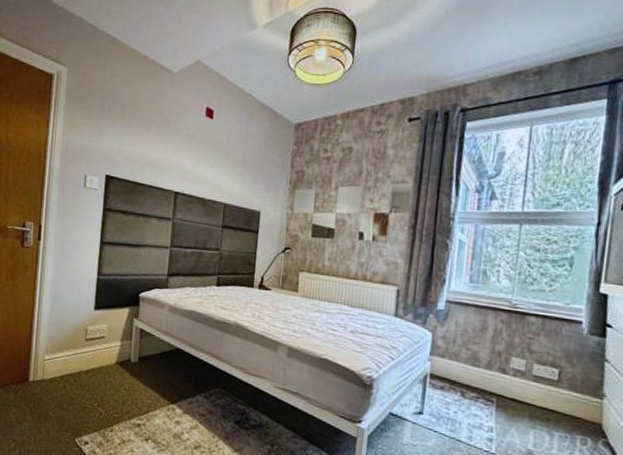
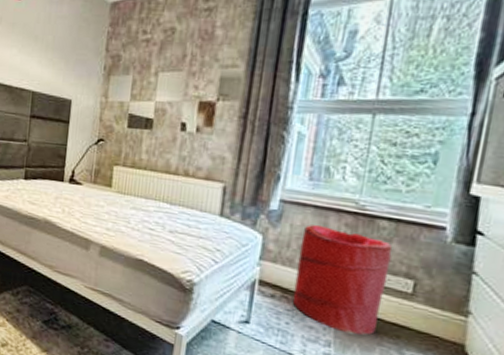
laundry hamper: none [459,322,541,420] -> present [292,225,393,336]

